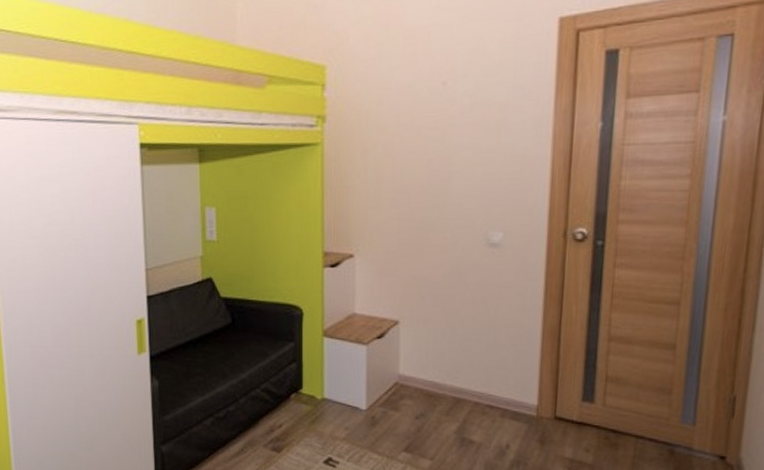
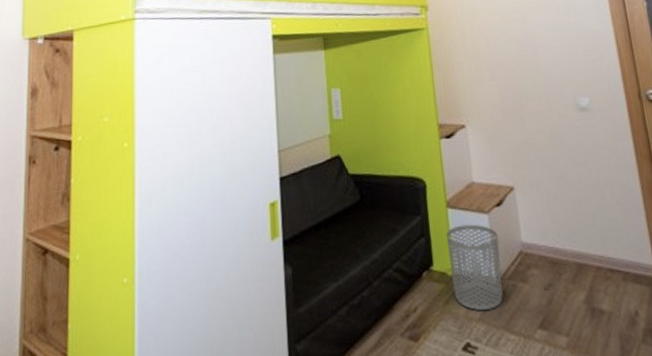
waste bin: none [319,354,375,431] -> present [445,224,503,310]

